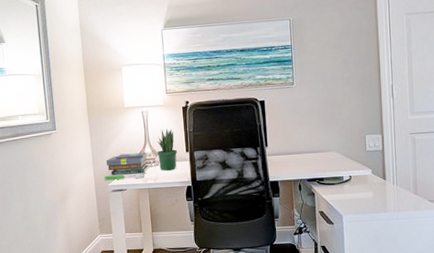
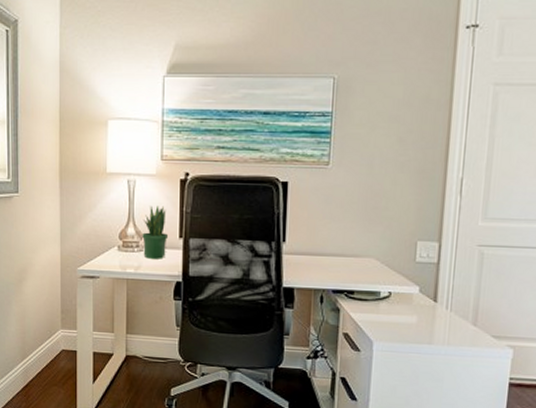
books: present [104,152,150,181] -> none [72,231,131,266]

